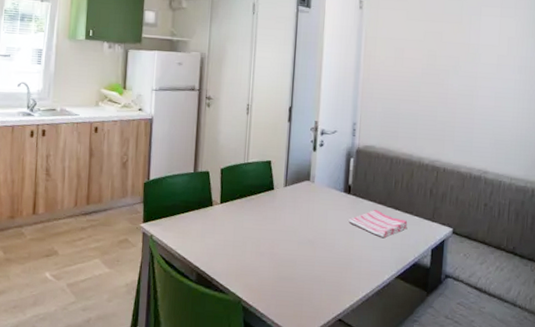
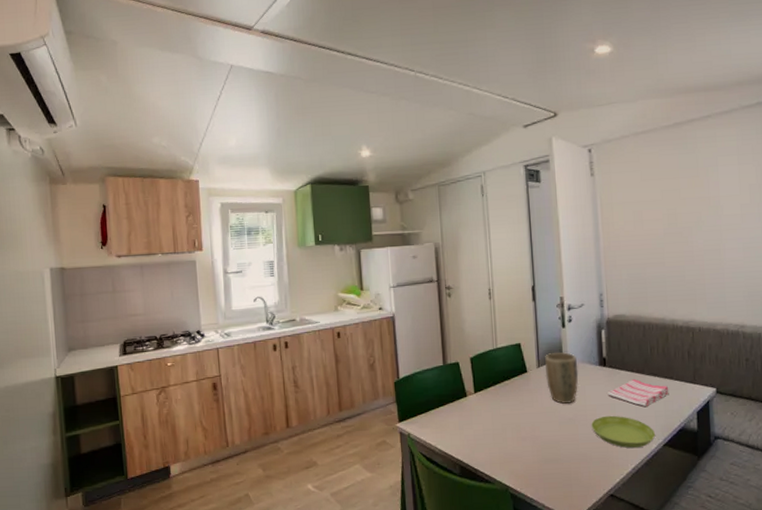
plant pot: none [291,174,324,226] -> present [545,352,579,404]
saucer: none [329,241,390,277] -> present [591,415,656,449]

